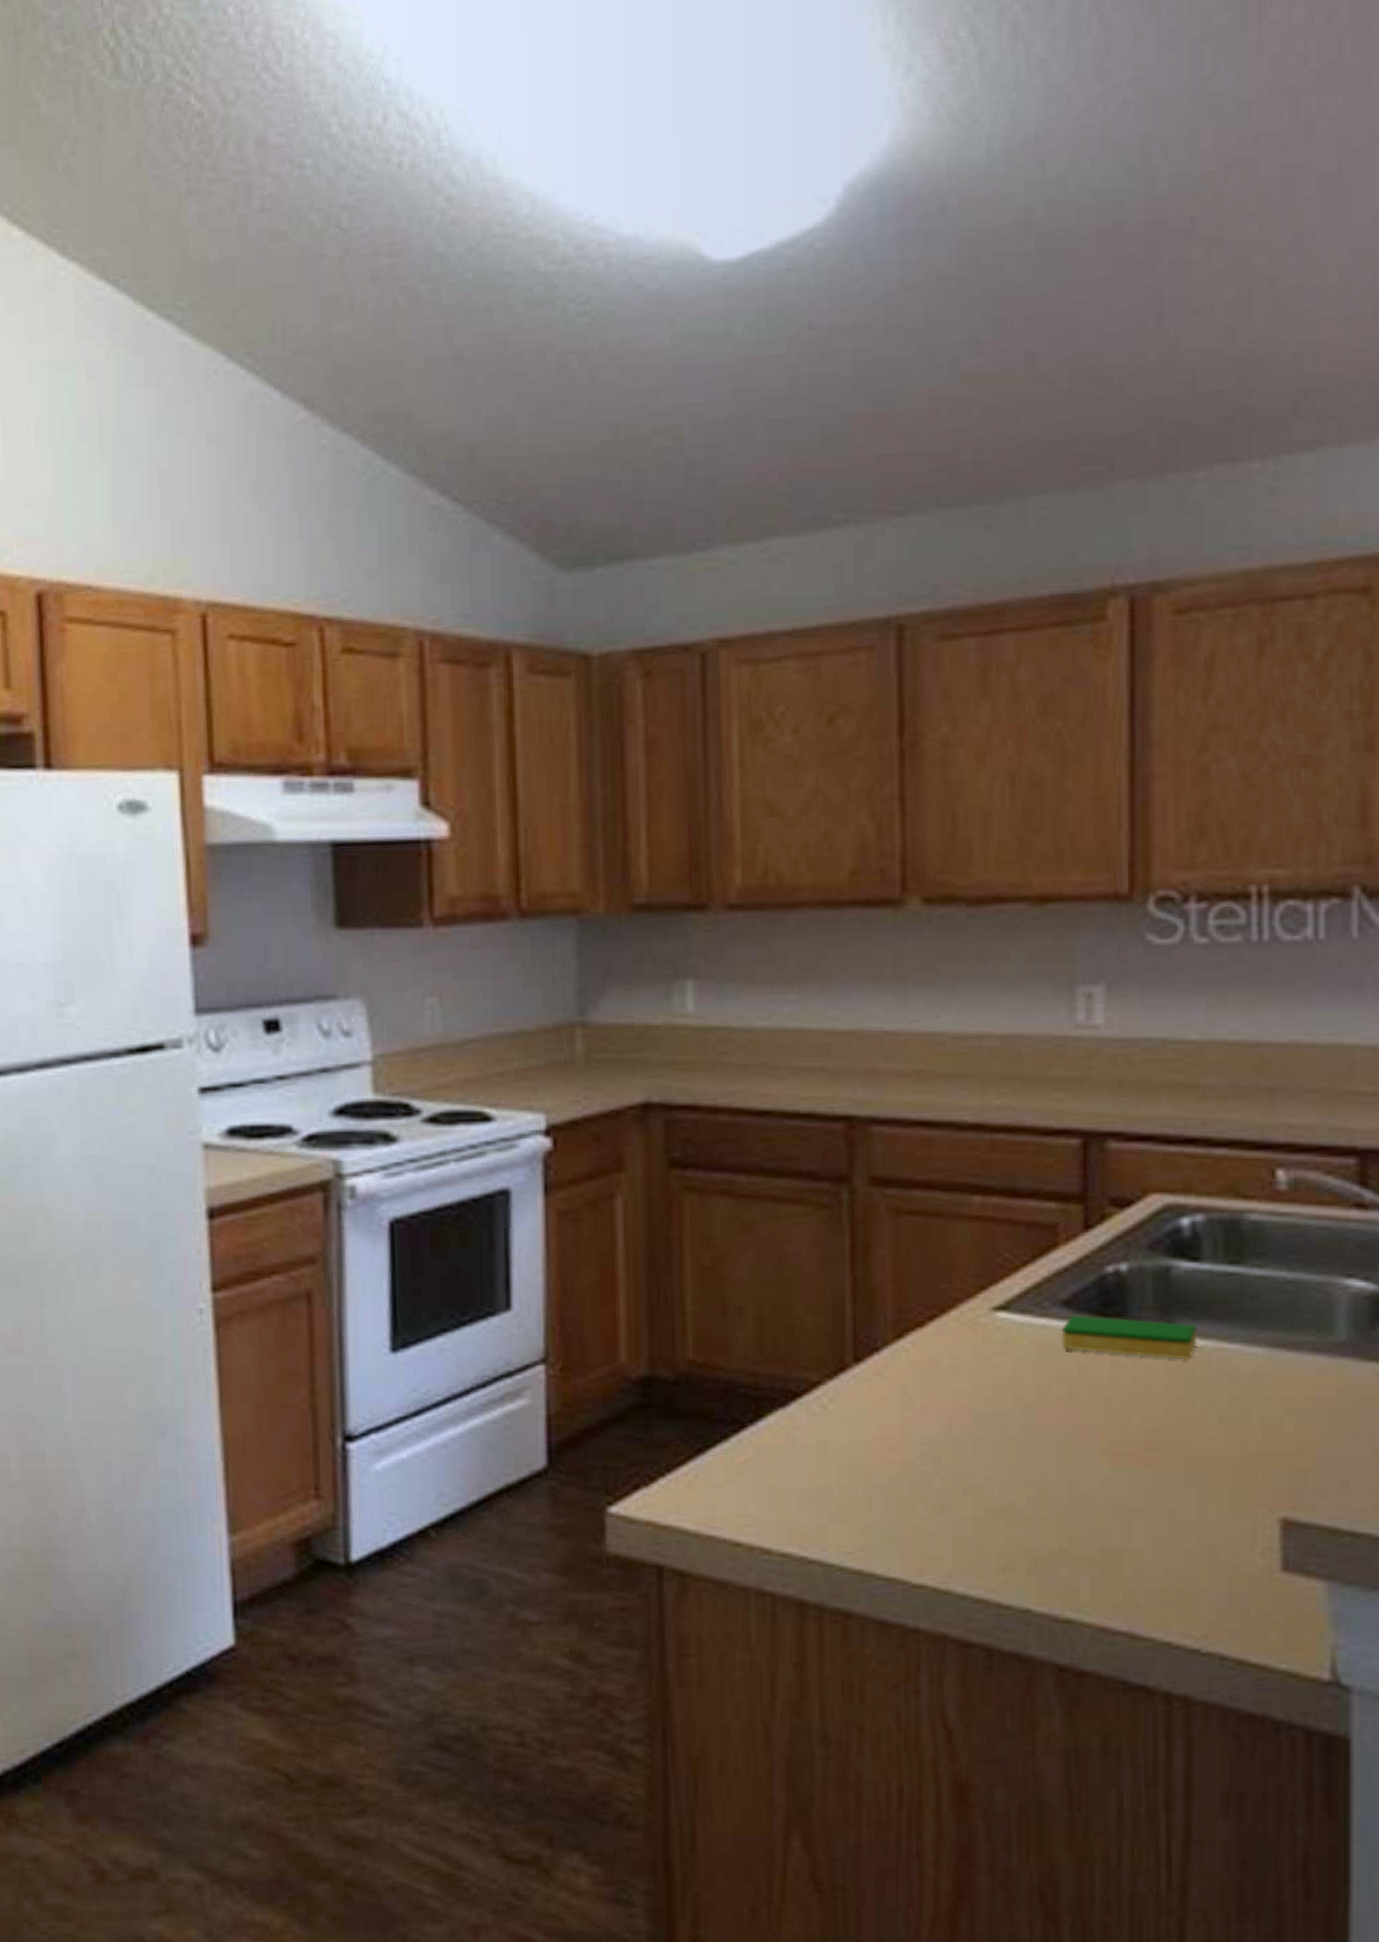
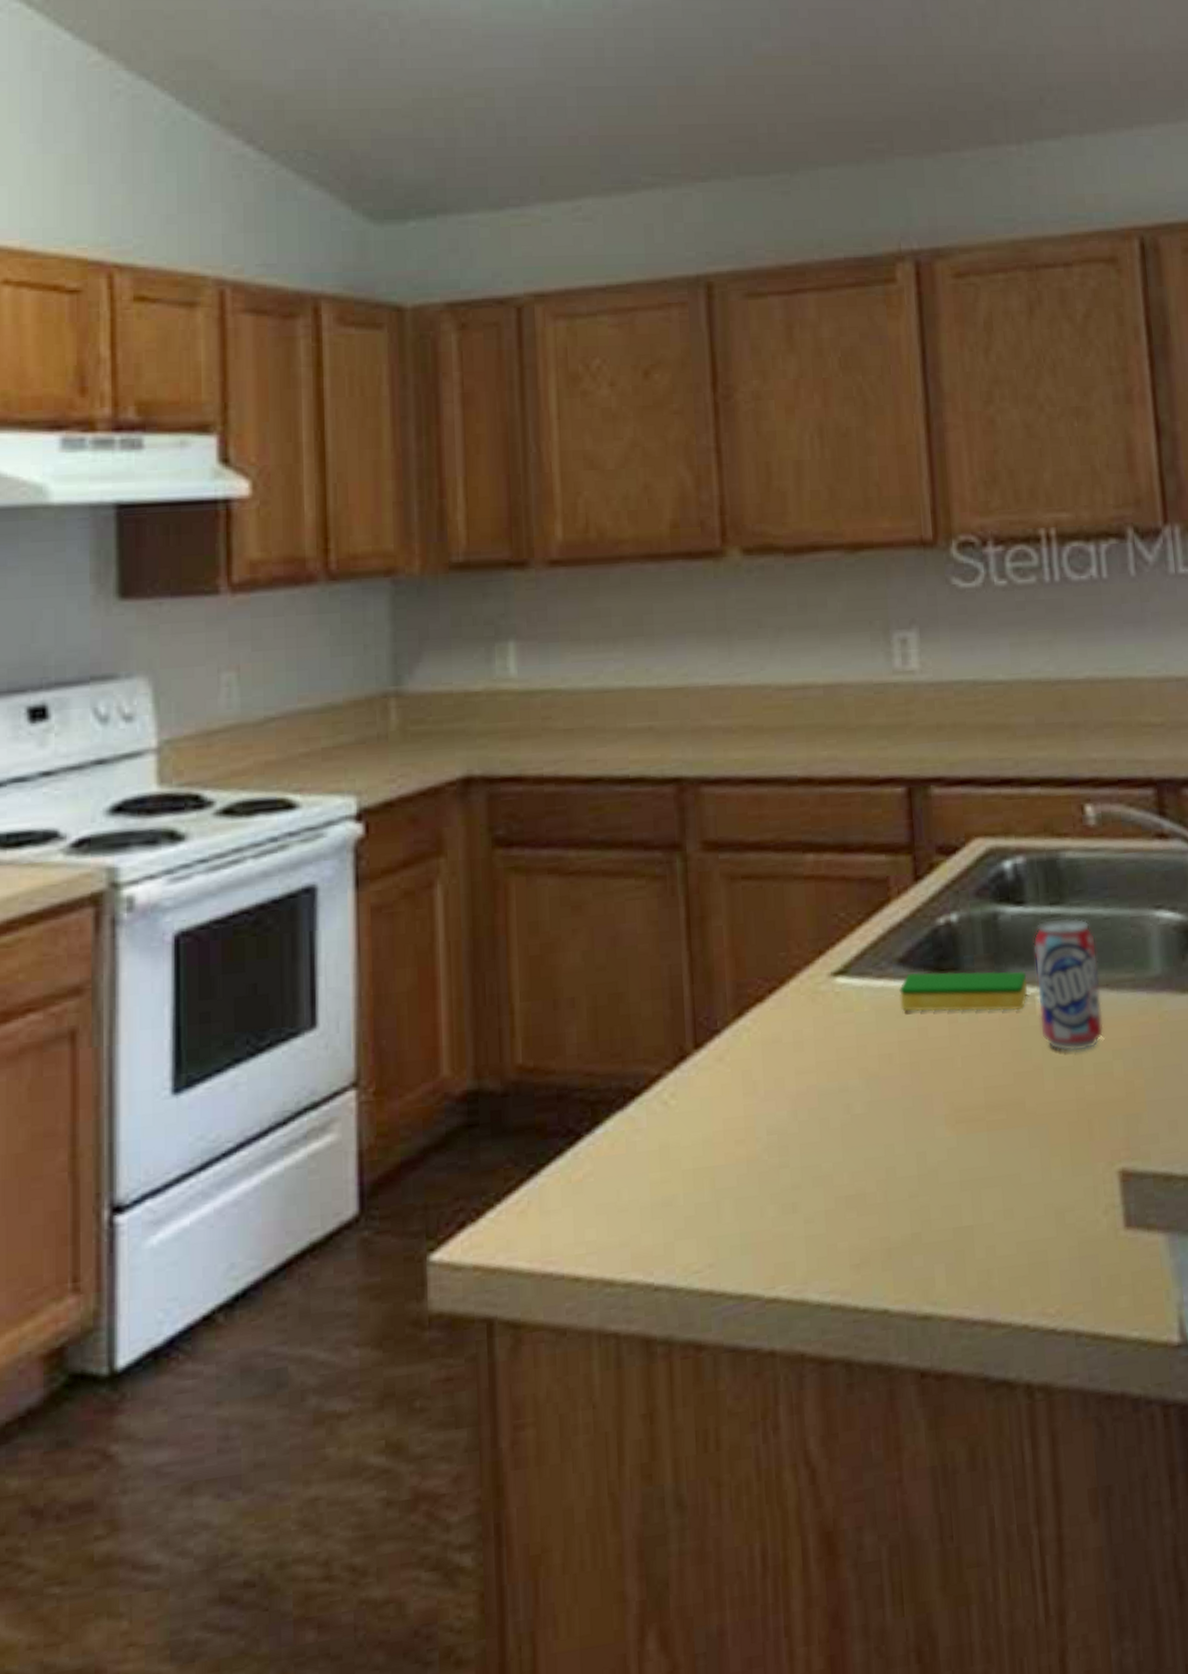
beverage can: none [1207,1276,1277,1404] -> present [1033,917,1104,1052]

